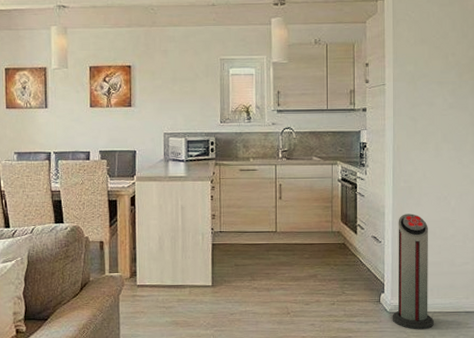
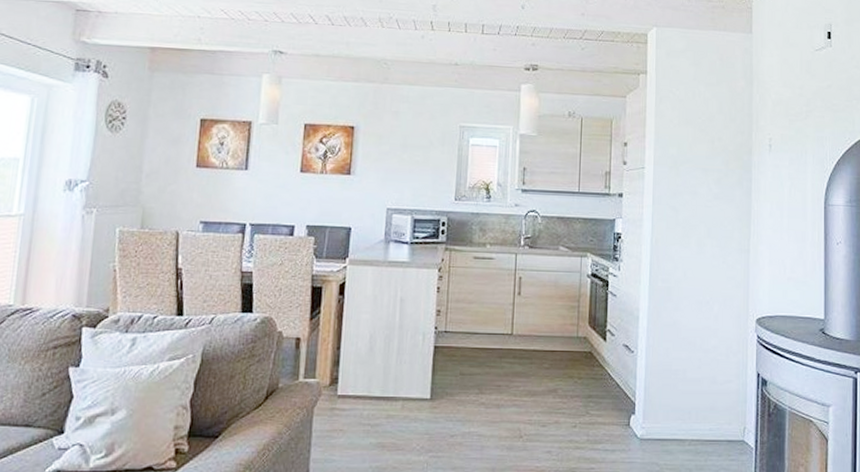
air purifier: present [392,214,434,330] -> none [643,319,691,462]

